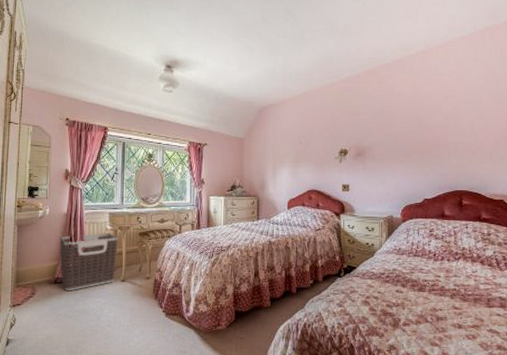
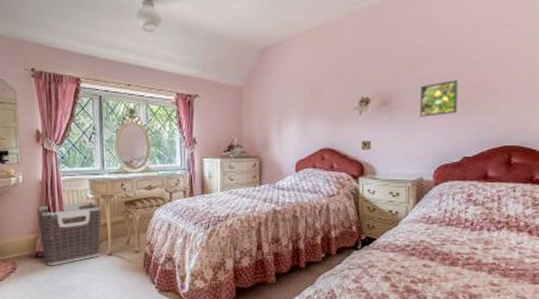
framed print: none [387,137,417,166] -> present [420,80,459,117]

